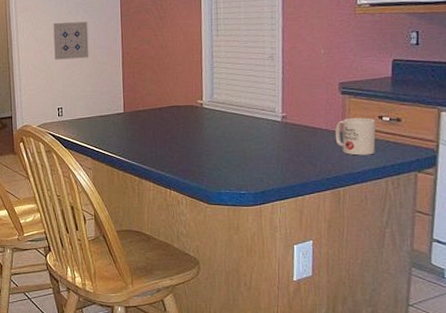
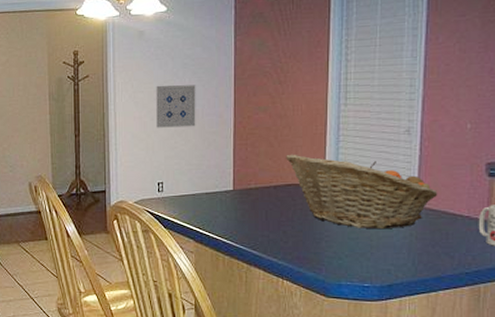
fruit basket: none [168,79,300,143] -> present [286,154,438,230]

